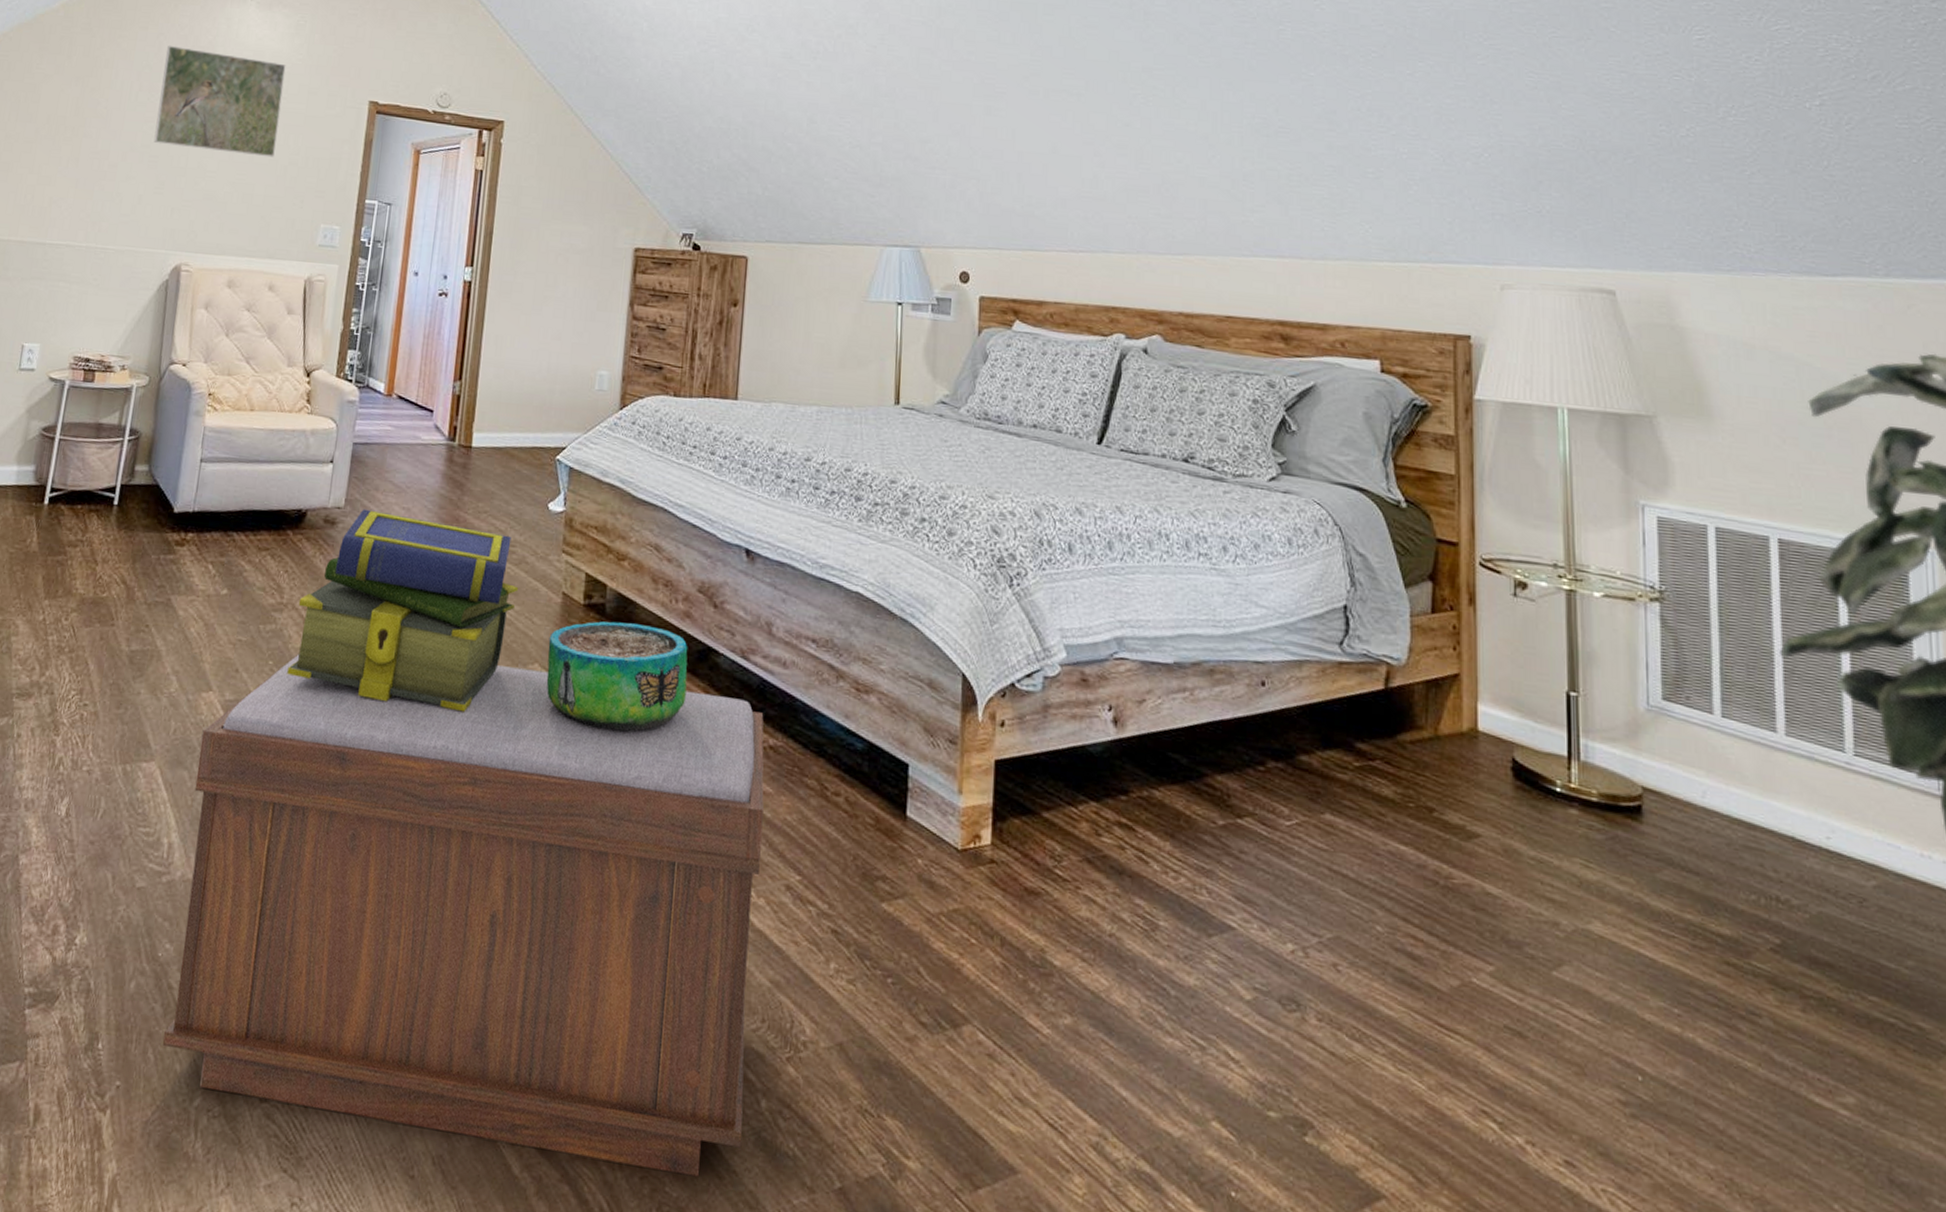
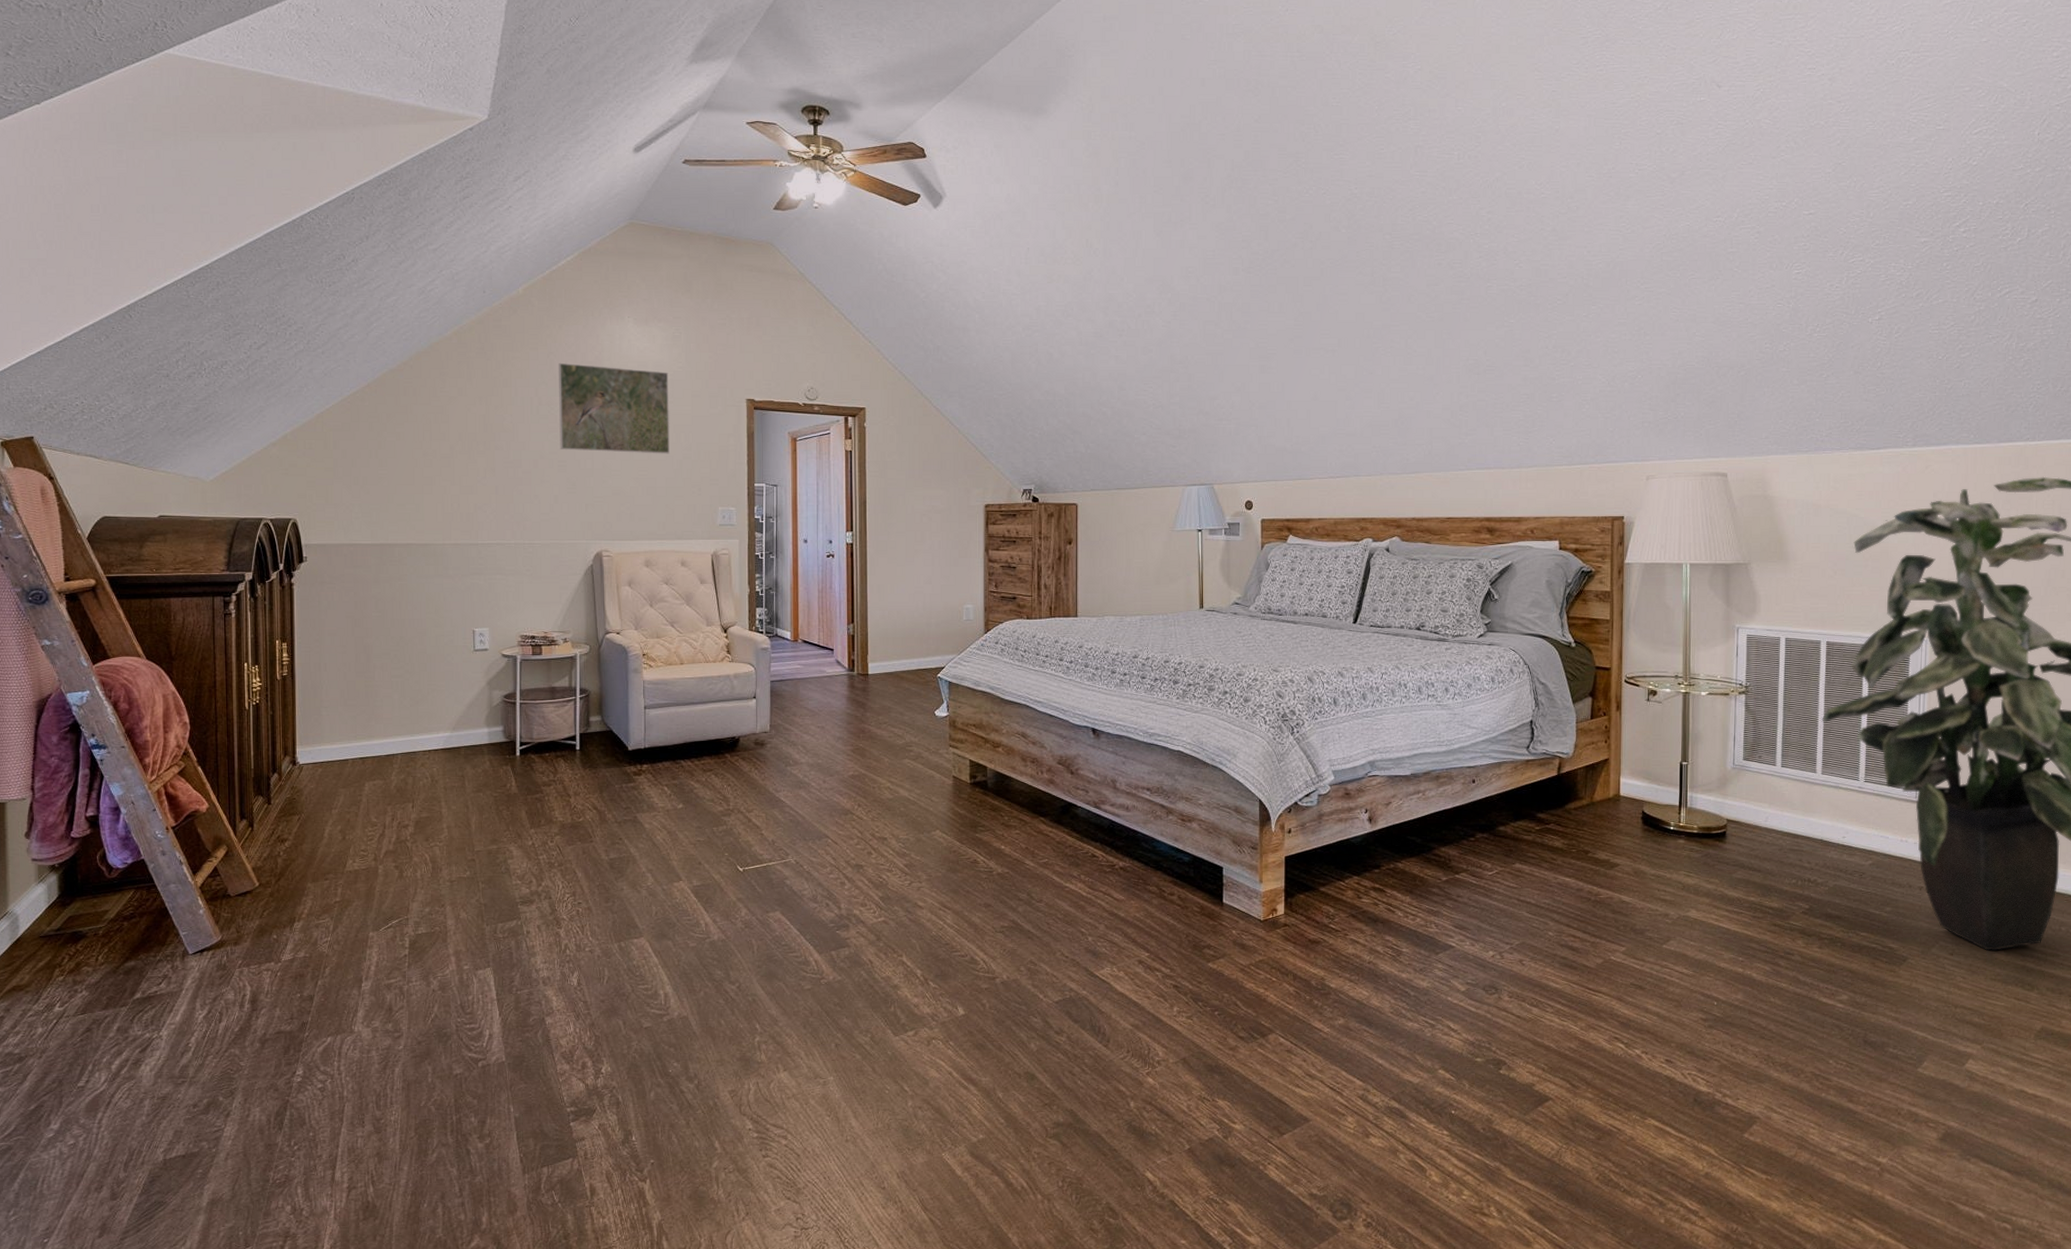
bench: present [162,654,764,1177] -> none [678,835,1119,1157]
stack of books: present [287,509,519,712] -> none [741,731,918,872]
decorative bowl: present [546,621,688,732] -> none [945,793,1055,871]

